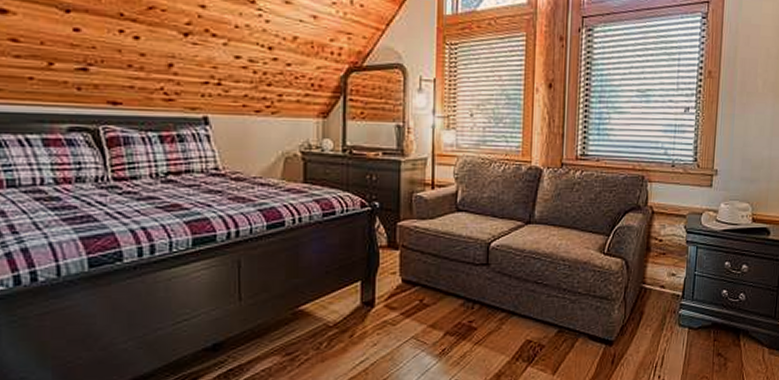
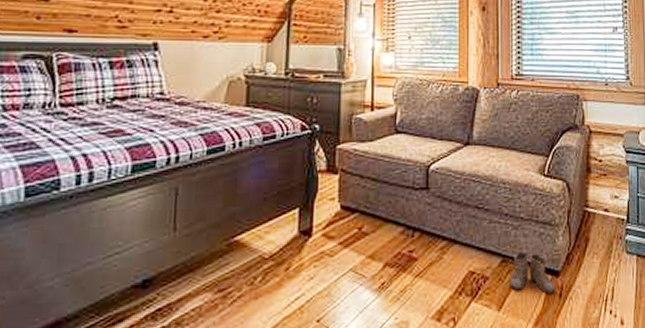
boots: none [564,323,608,362] -> present [508,251,555,295]

